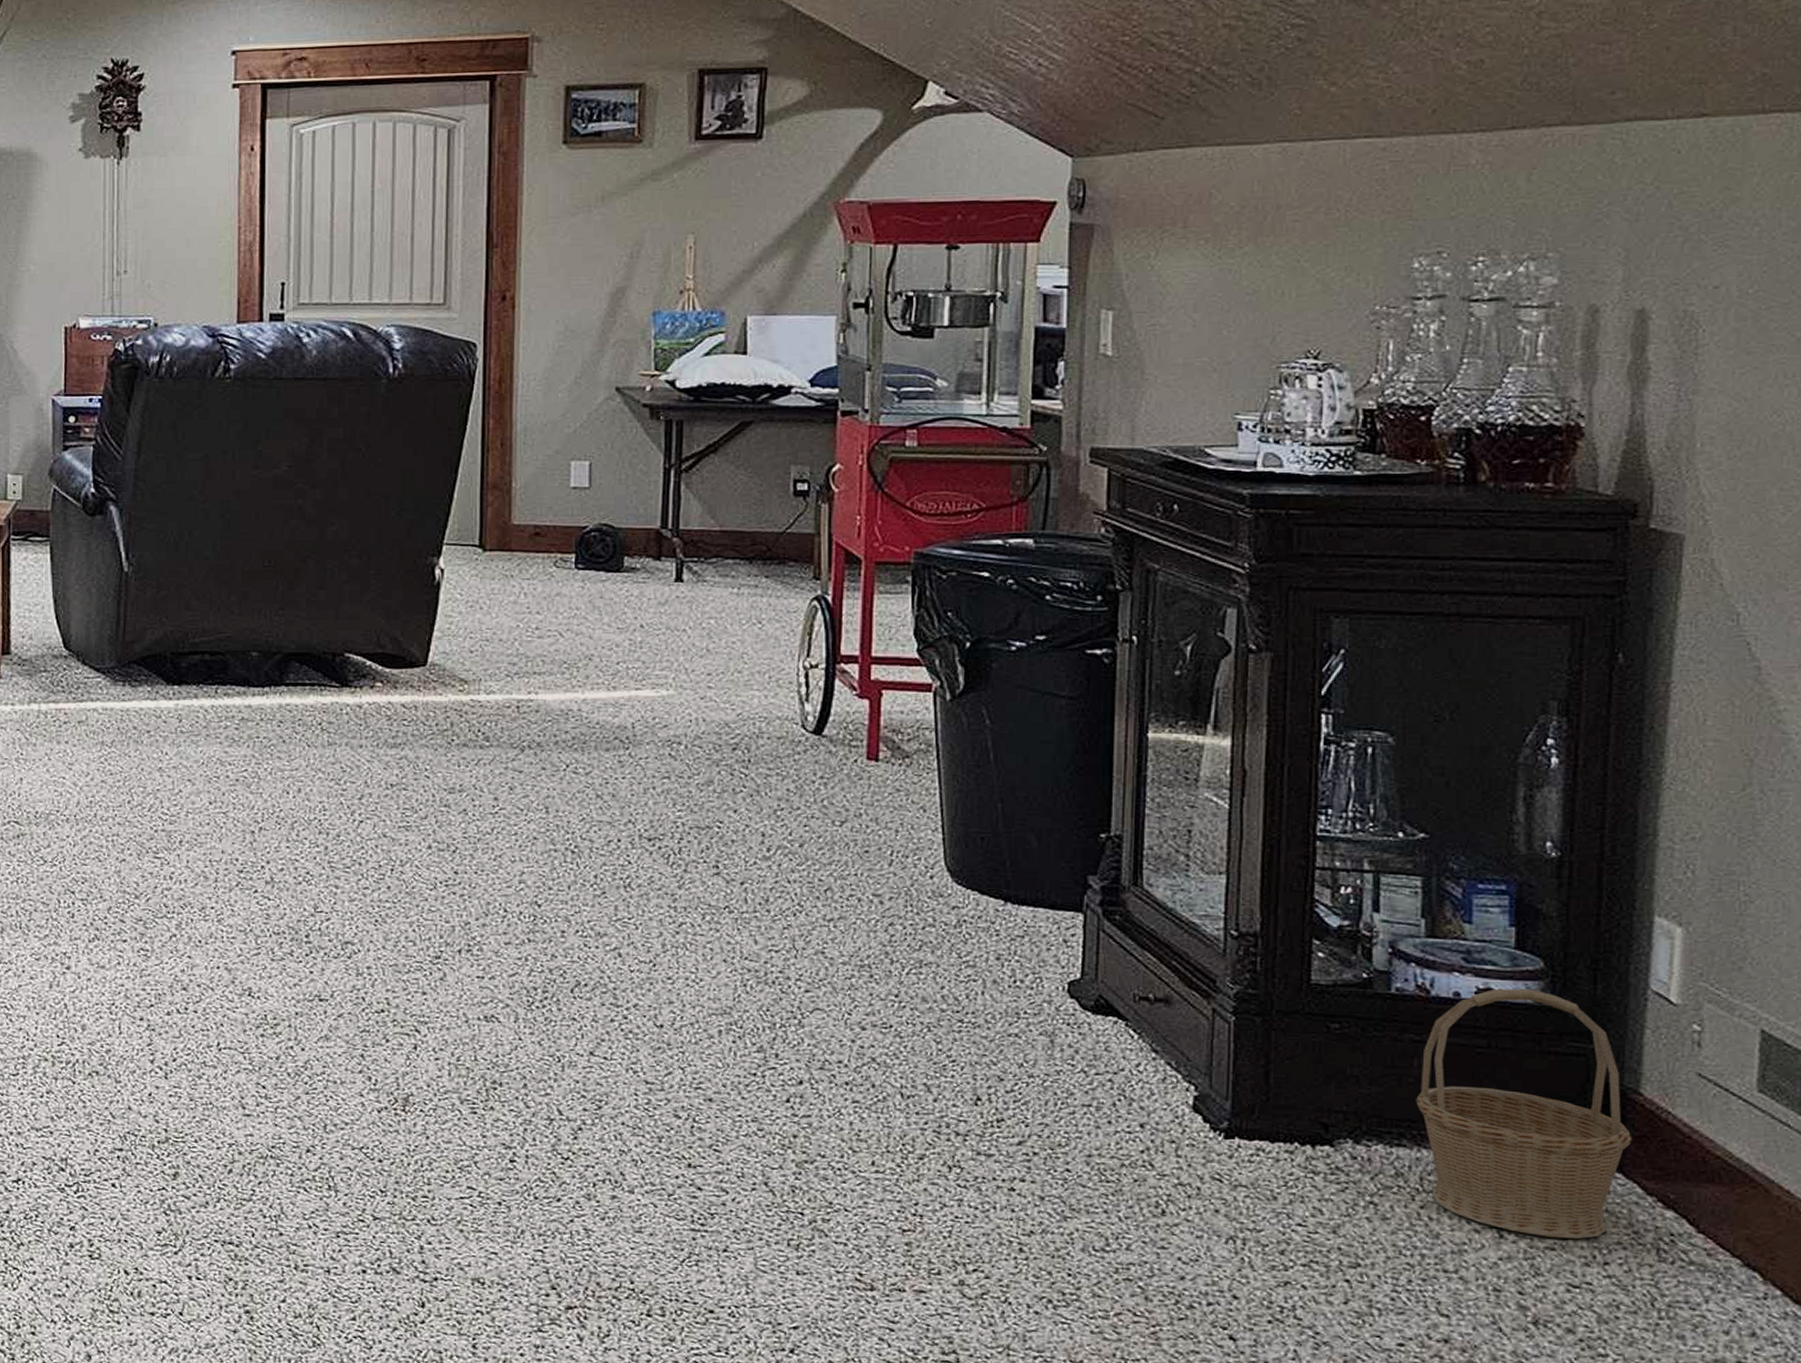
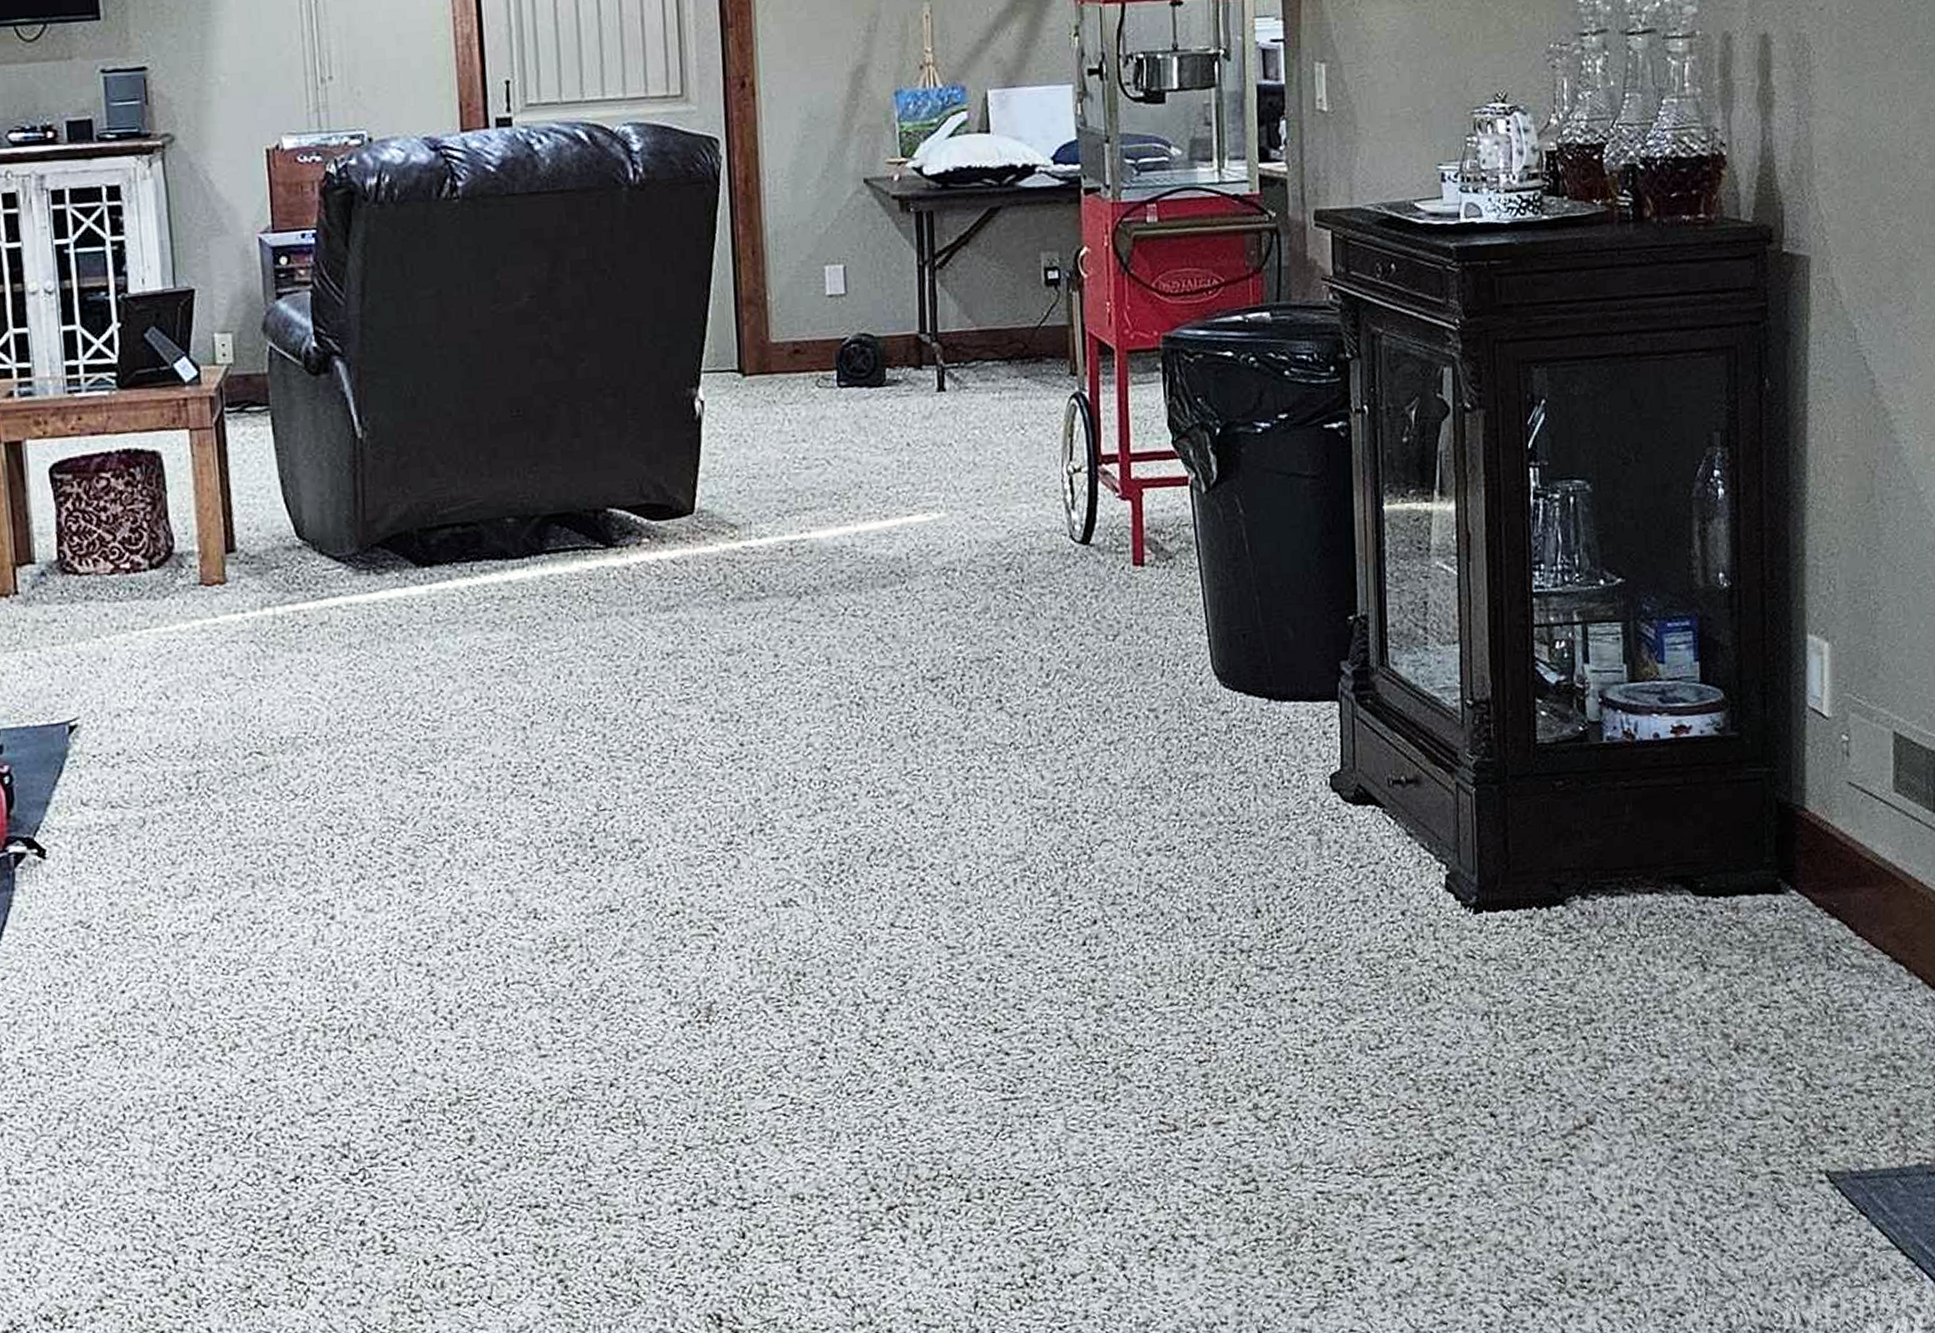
basket: present [1416,988,1633,1239] -> none [1629,721,1802,963]

